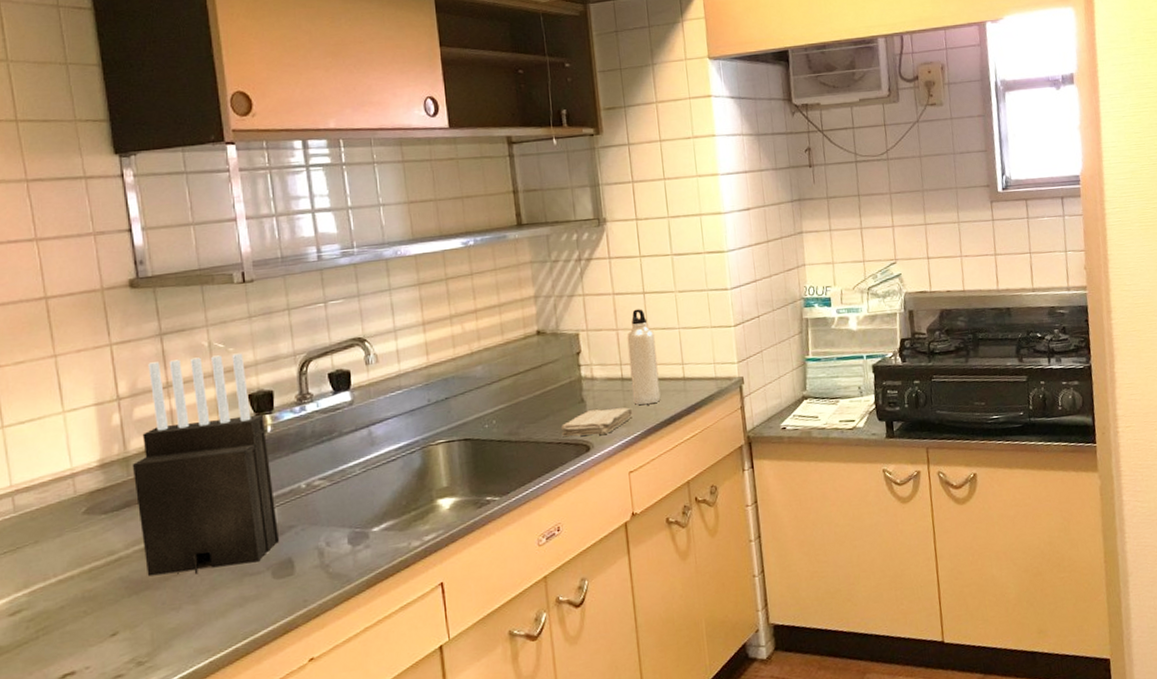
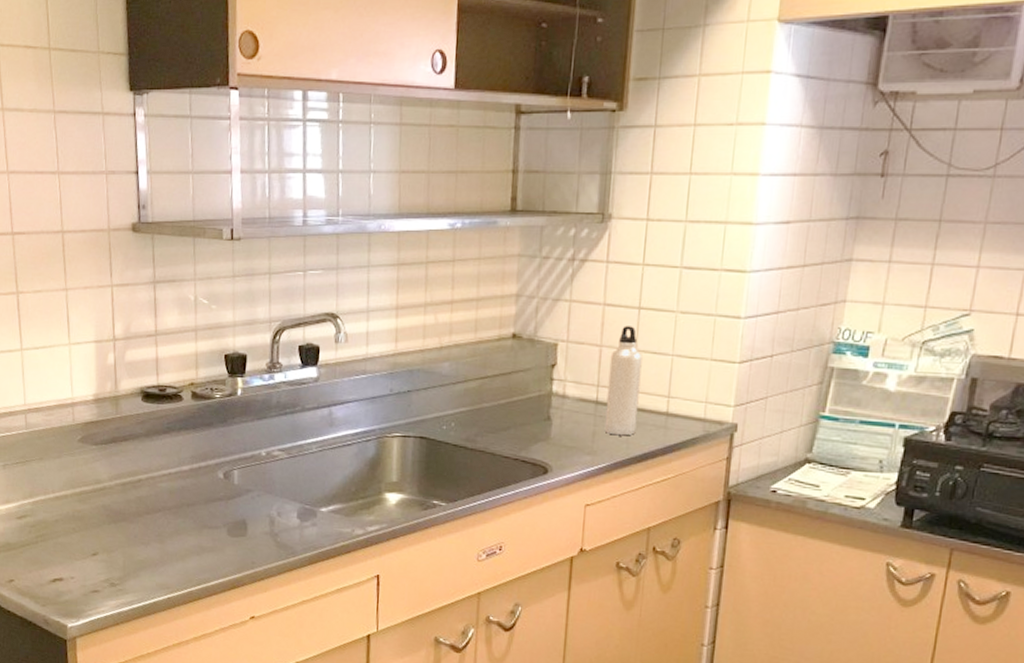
knife block: present [132,353,280,577] -> none [120,309,238,517]
washcloth: present [560,407,632,437] -> none [520,430,601,459]

